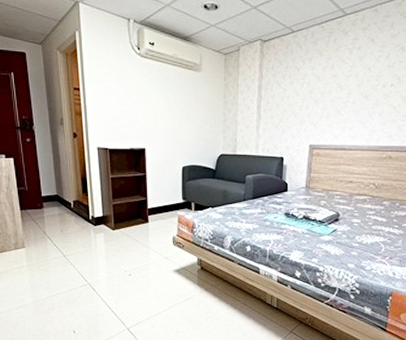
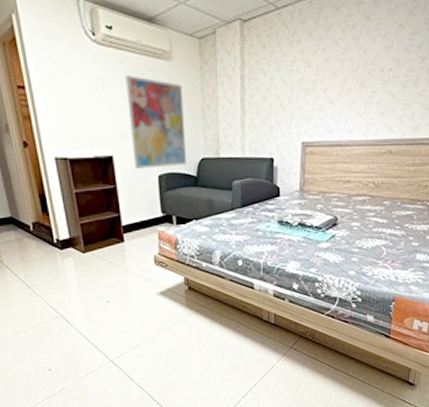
wall art: none [161,83,208,161] -> present [125,75,186,169]

